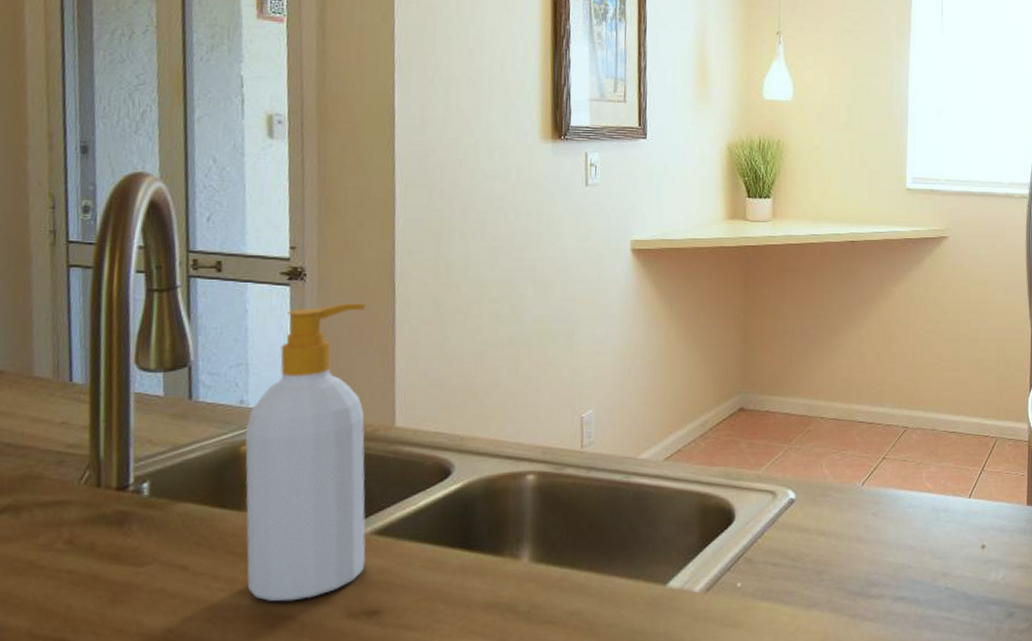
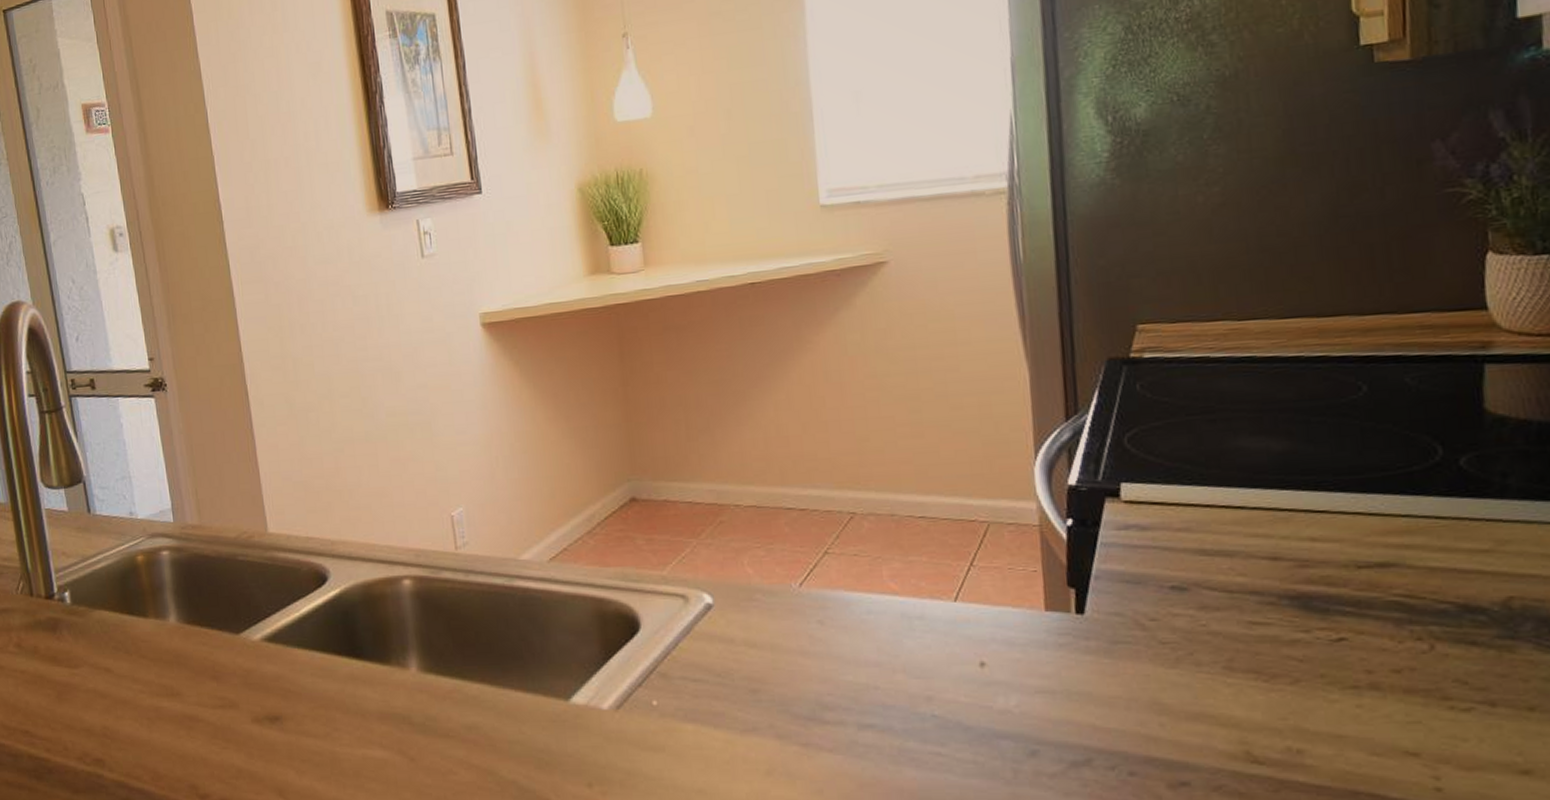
soap bottle: present [245,303,366,602] -> none [138,409,261,705]

